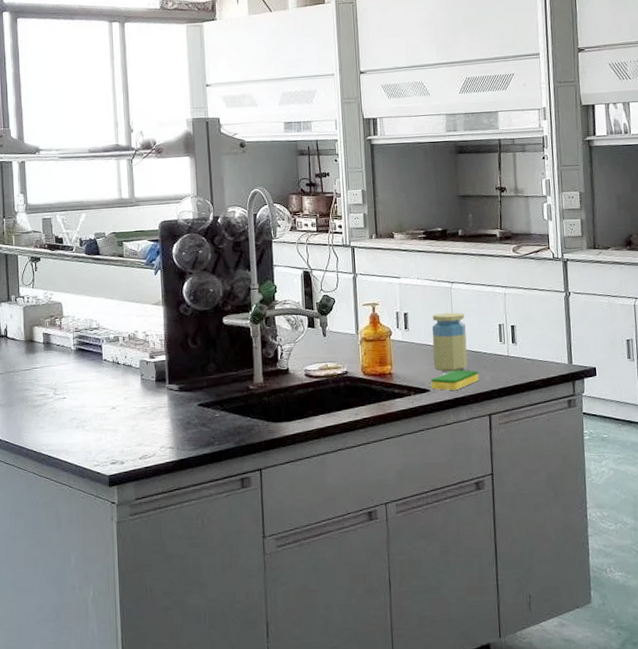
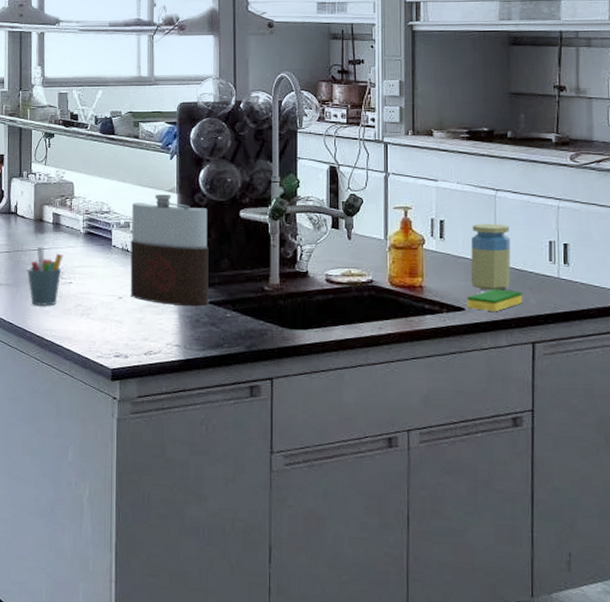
pen holder: none [20,365,55,423] -> present [27,246,63,307]
flask: none [120,308,198,411] -> present [130,195,209,307]

